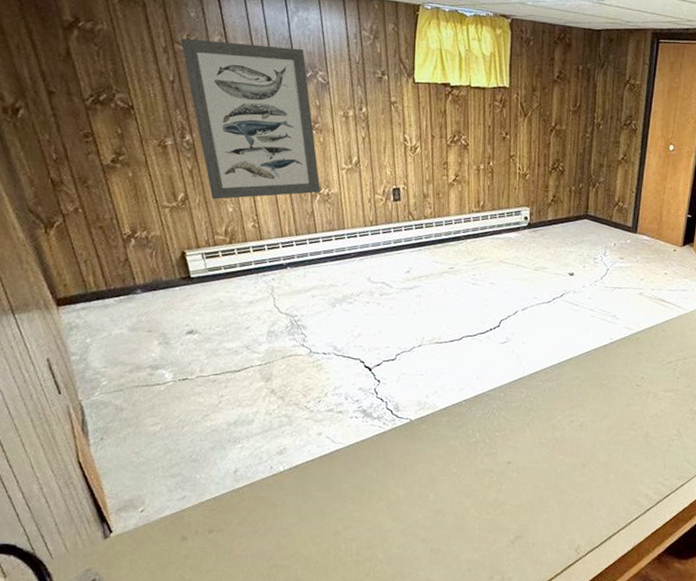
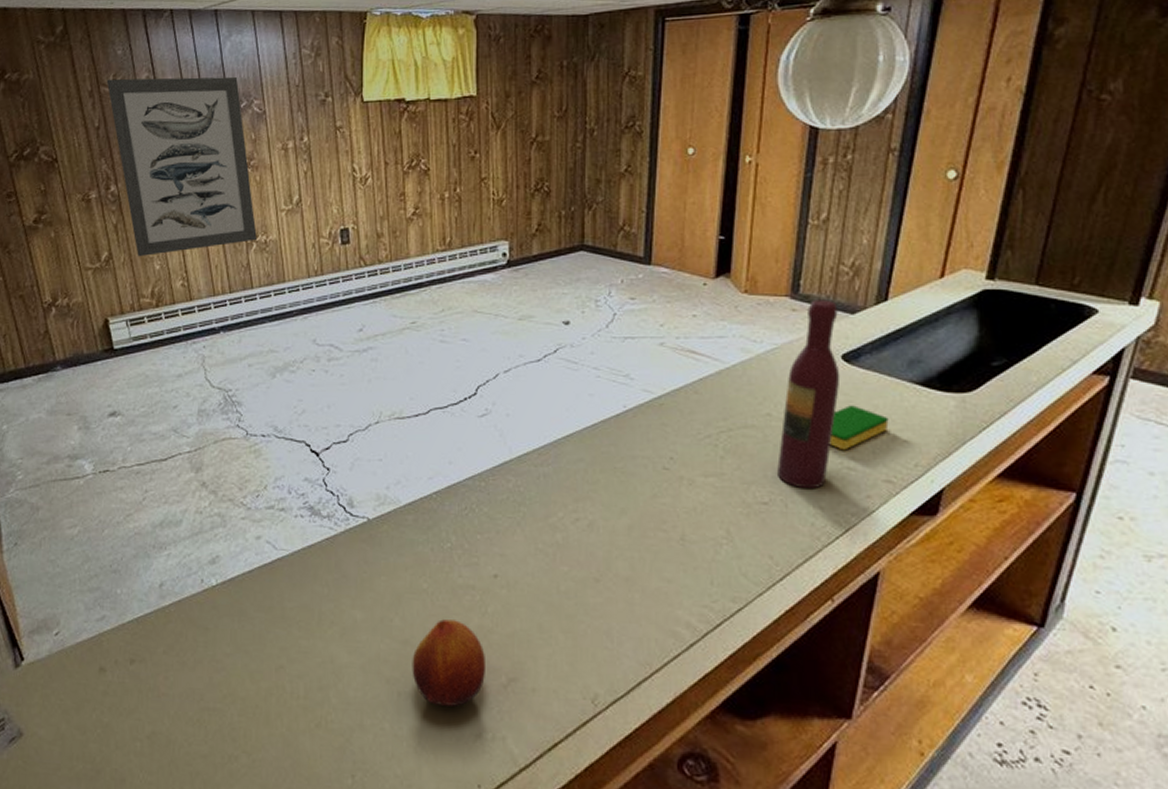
fruit: none [442,495,500,557] -> present [412,619,487,707]

